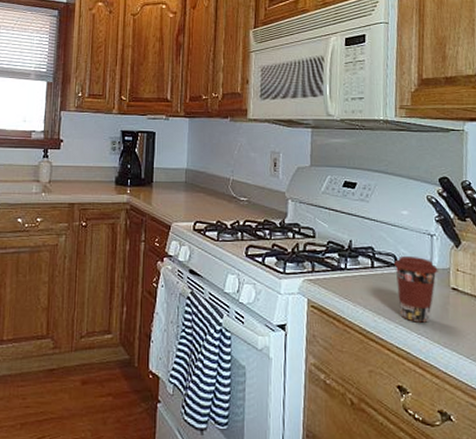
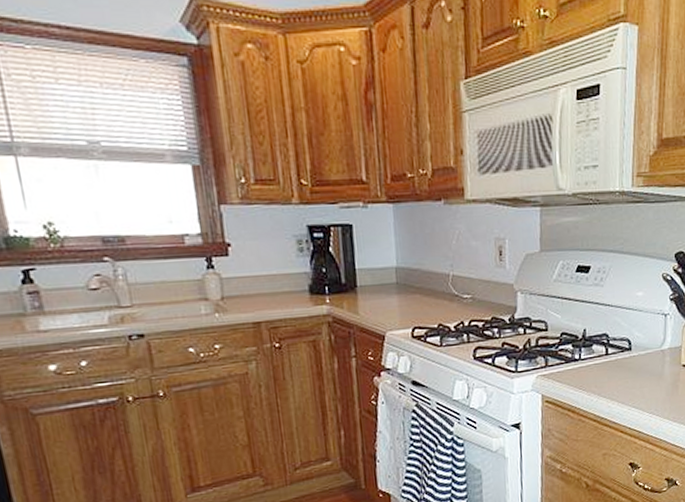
coffee cup: present [393,255,438,323] -> none [627,338,671,403]

